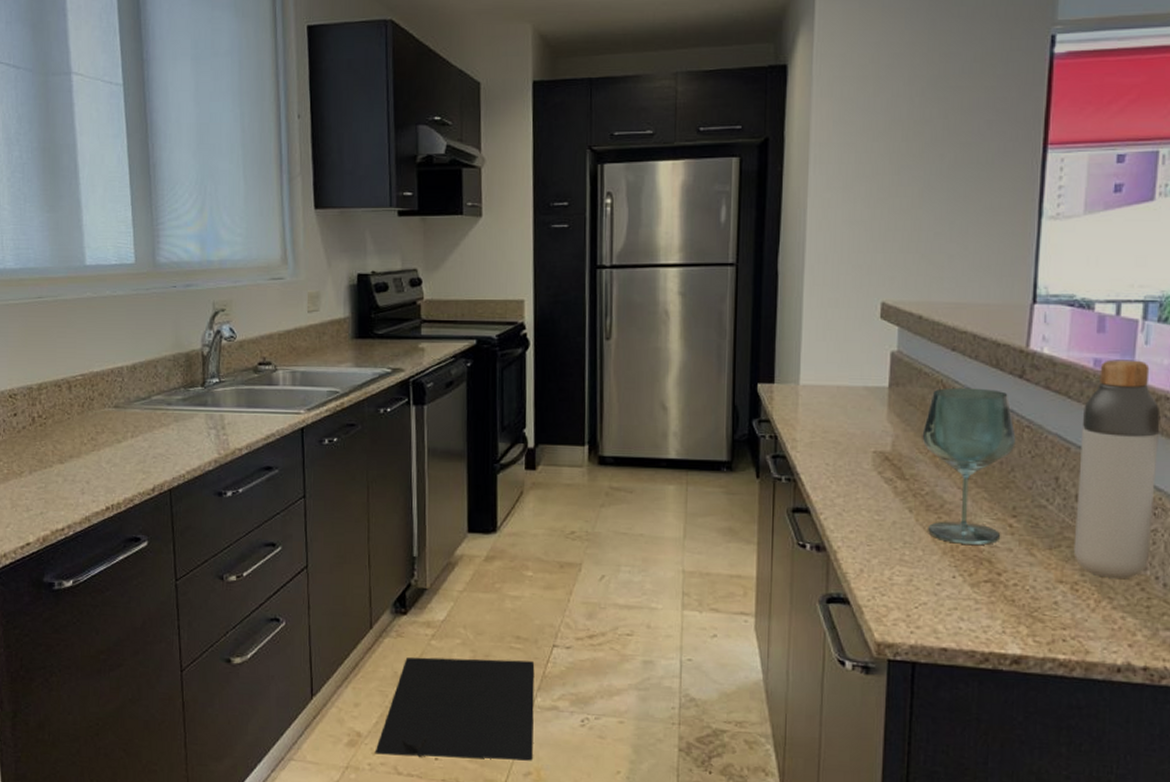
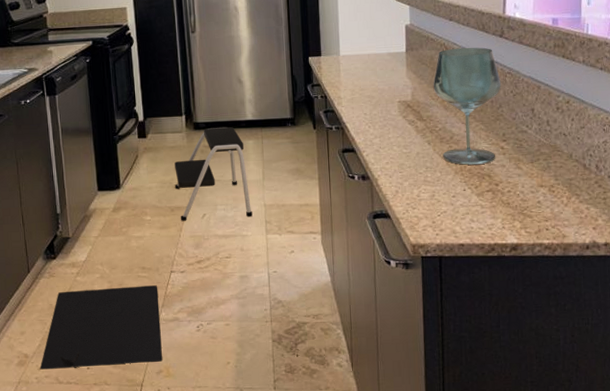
step stool: none [567,465,666,585] -> present [174,127,253,221]
bottle: present [1073,359,1161,578] -> none [547,17,603,180]

